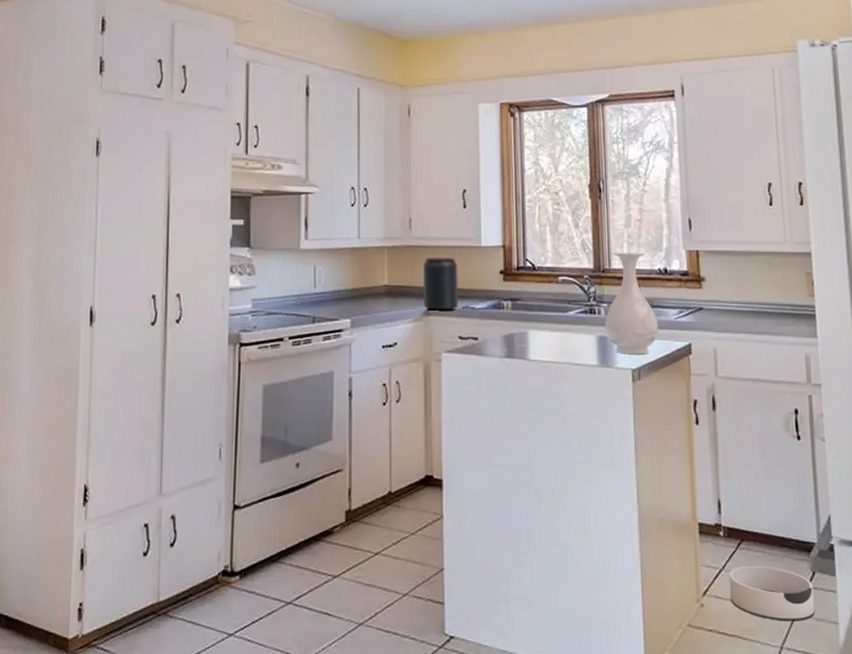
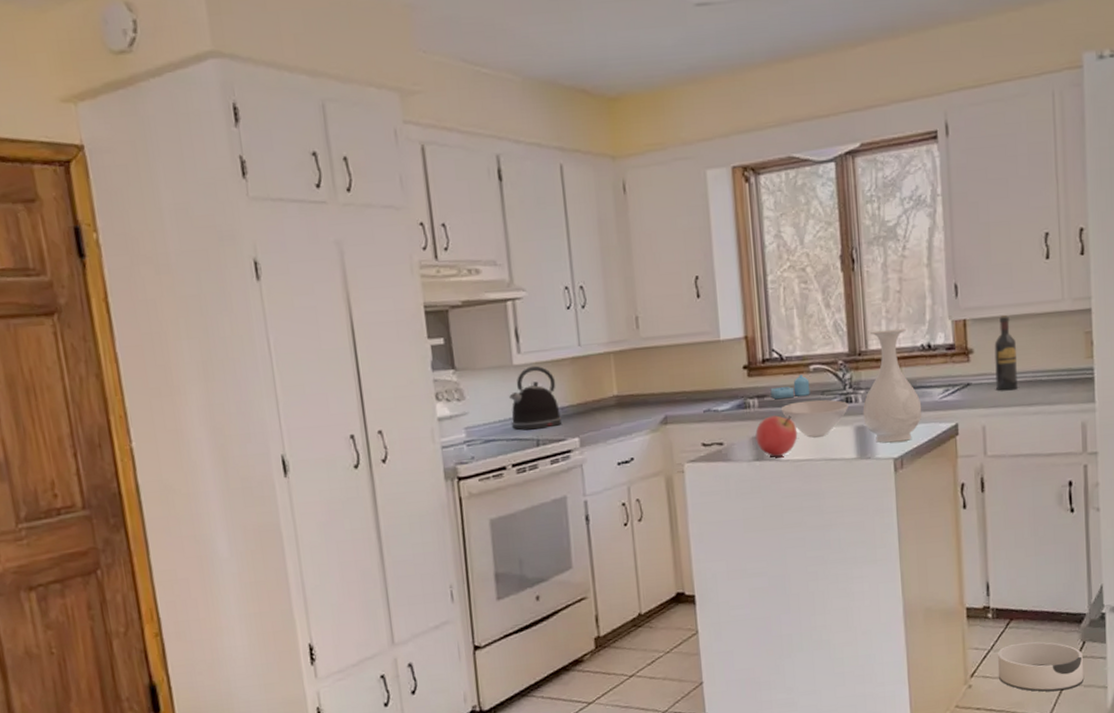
kettle: none [293,251,337,308] -> present [509,365,562,431]
soda can: present [423,258,459,311] -> none [655,357,699,419]
fruit: none [507,318,545,356] -> present [755,415,798,457]
soap dispenser: none [523,284,558,304] -> present [770,375,810,400]
bowl: none [531,308,593,342] -> present [781,399,850,438]
wine bottle: none [724,251,746,318] -> present [994,315,1018,392]

